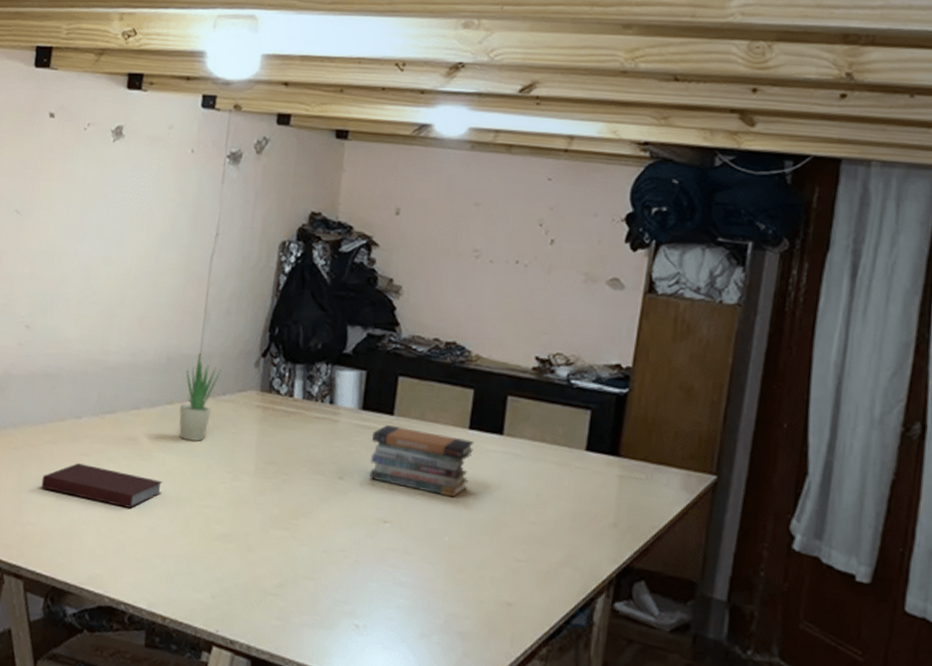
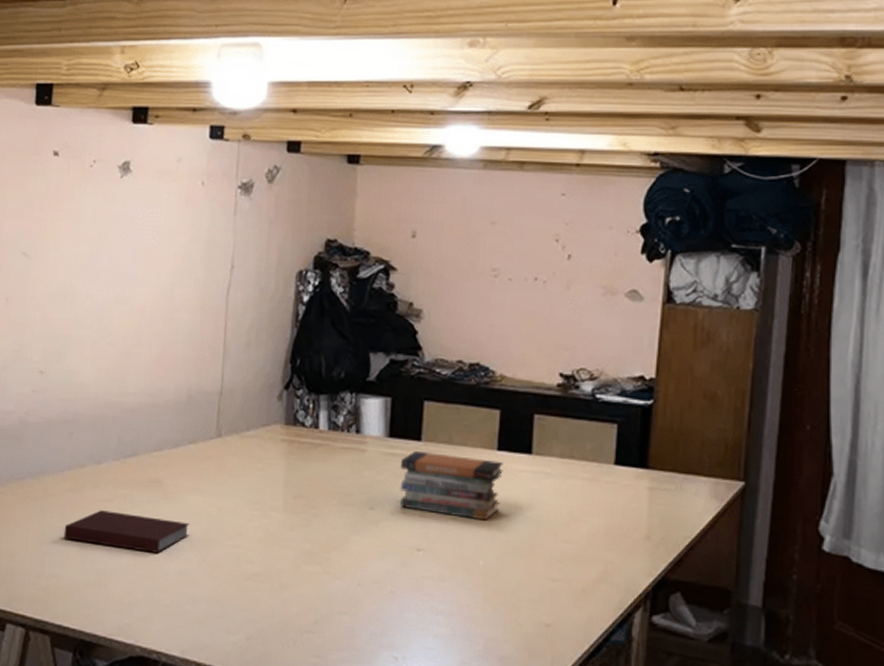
potted plant: present [178,354,222,442] -> none [203,390,244,480]

